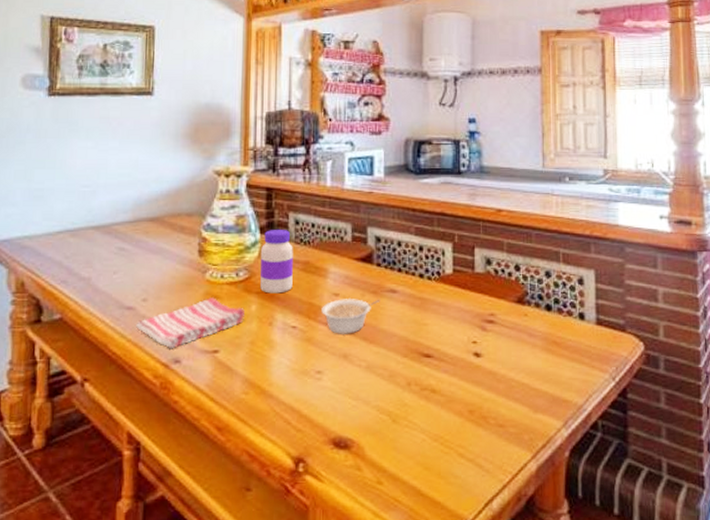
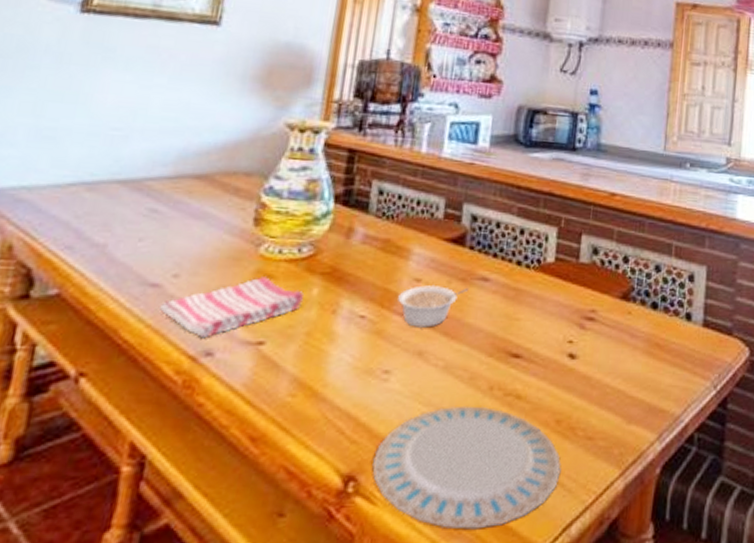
jar: present [260,229,293,294] -> none [326,198,373,276]
plate: none [317,399,478,503] -> present [372,406,562,530]

